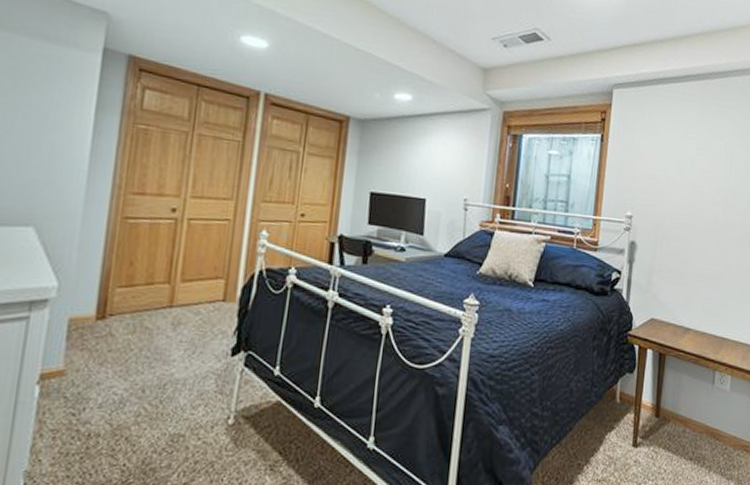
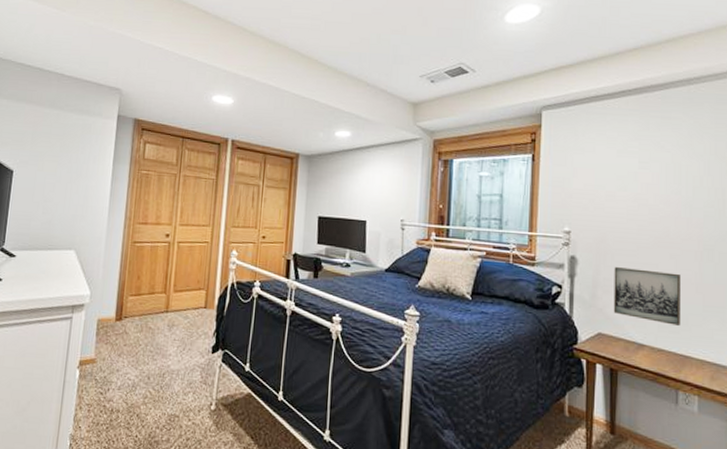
wall art: none [665,253,725,309] -> present [613,267,682,326]

